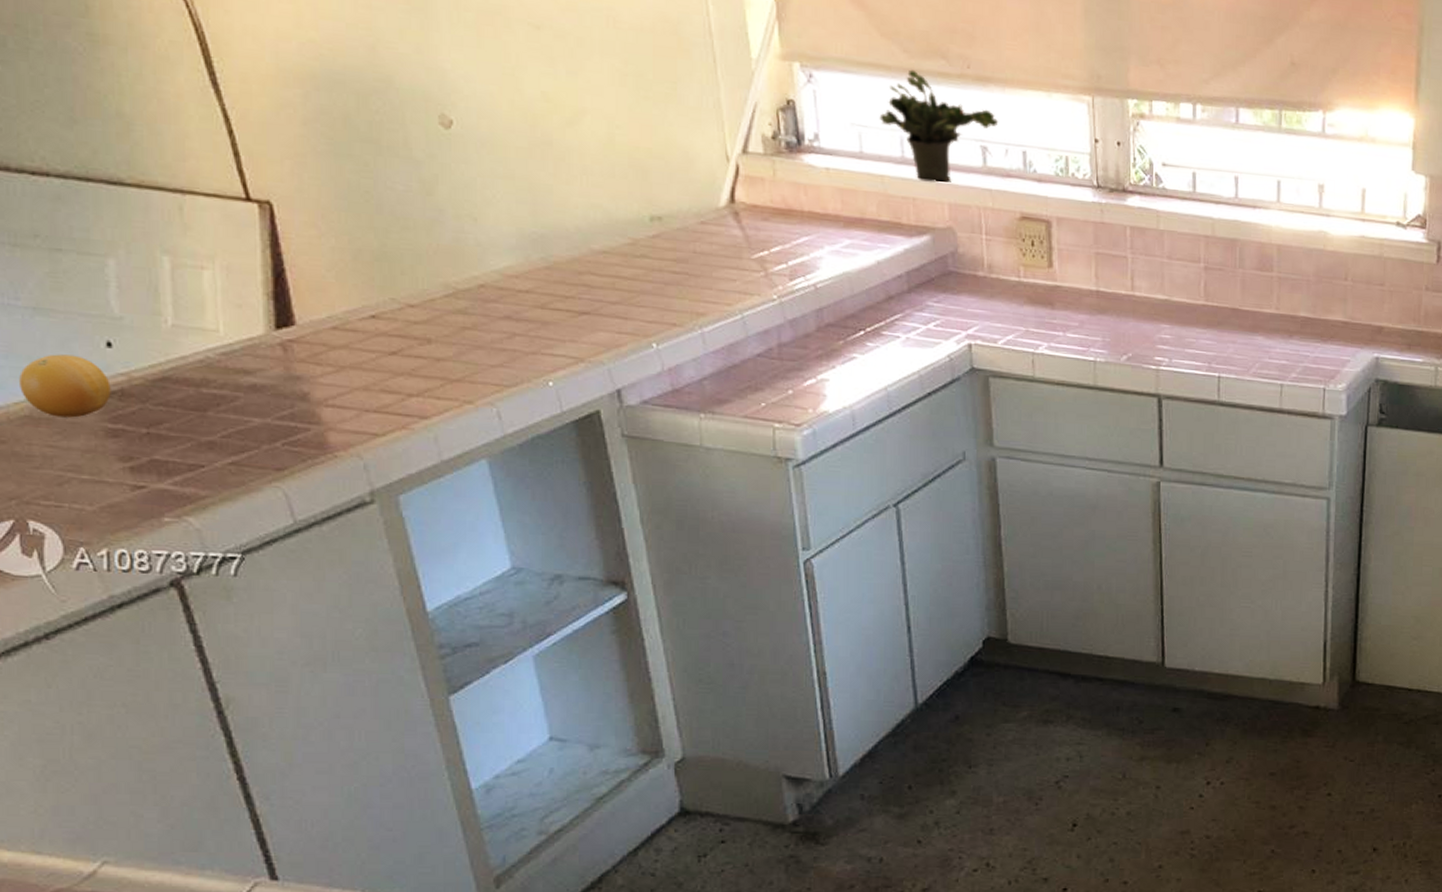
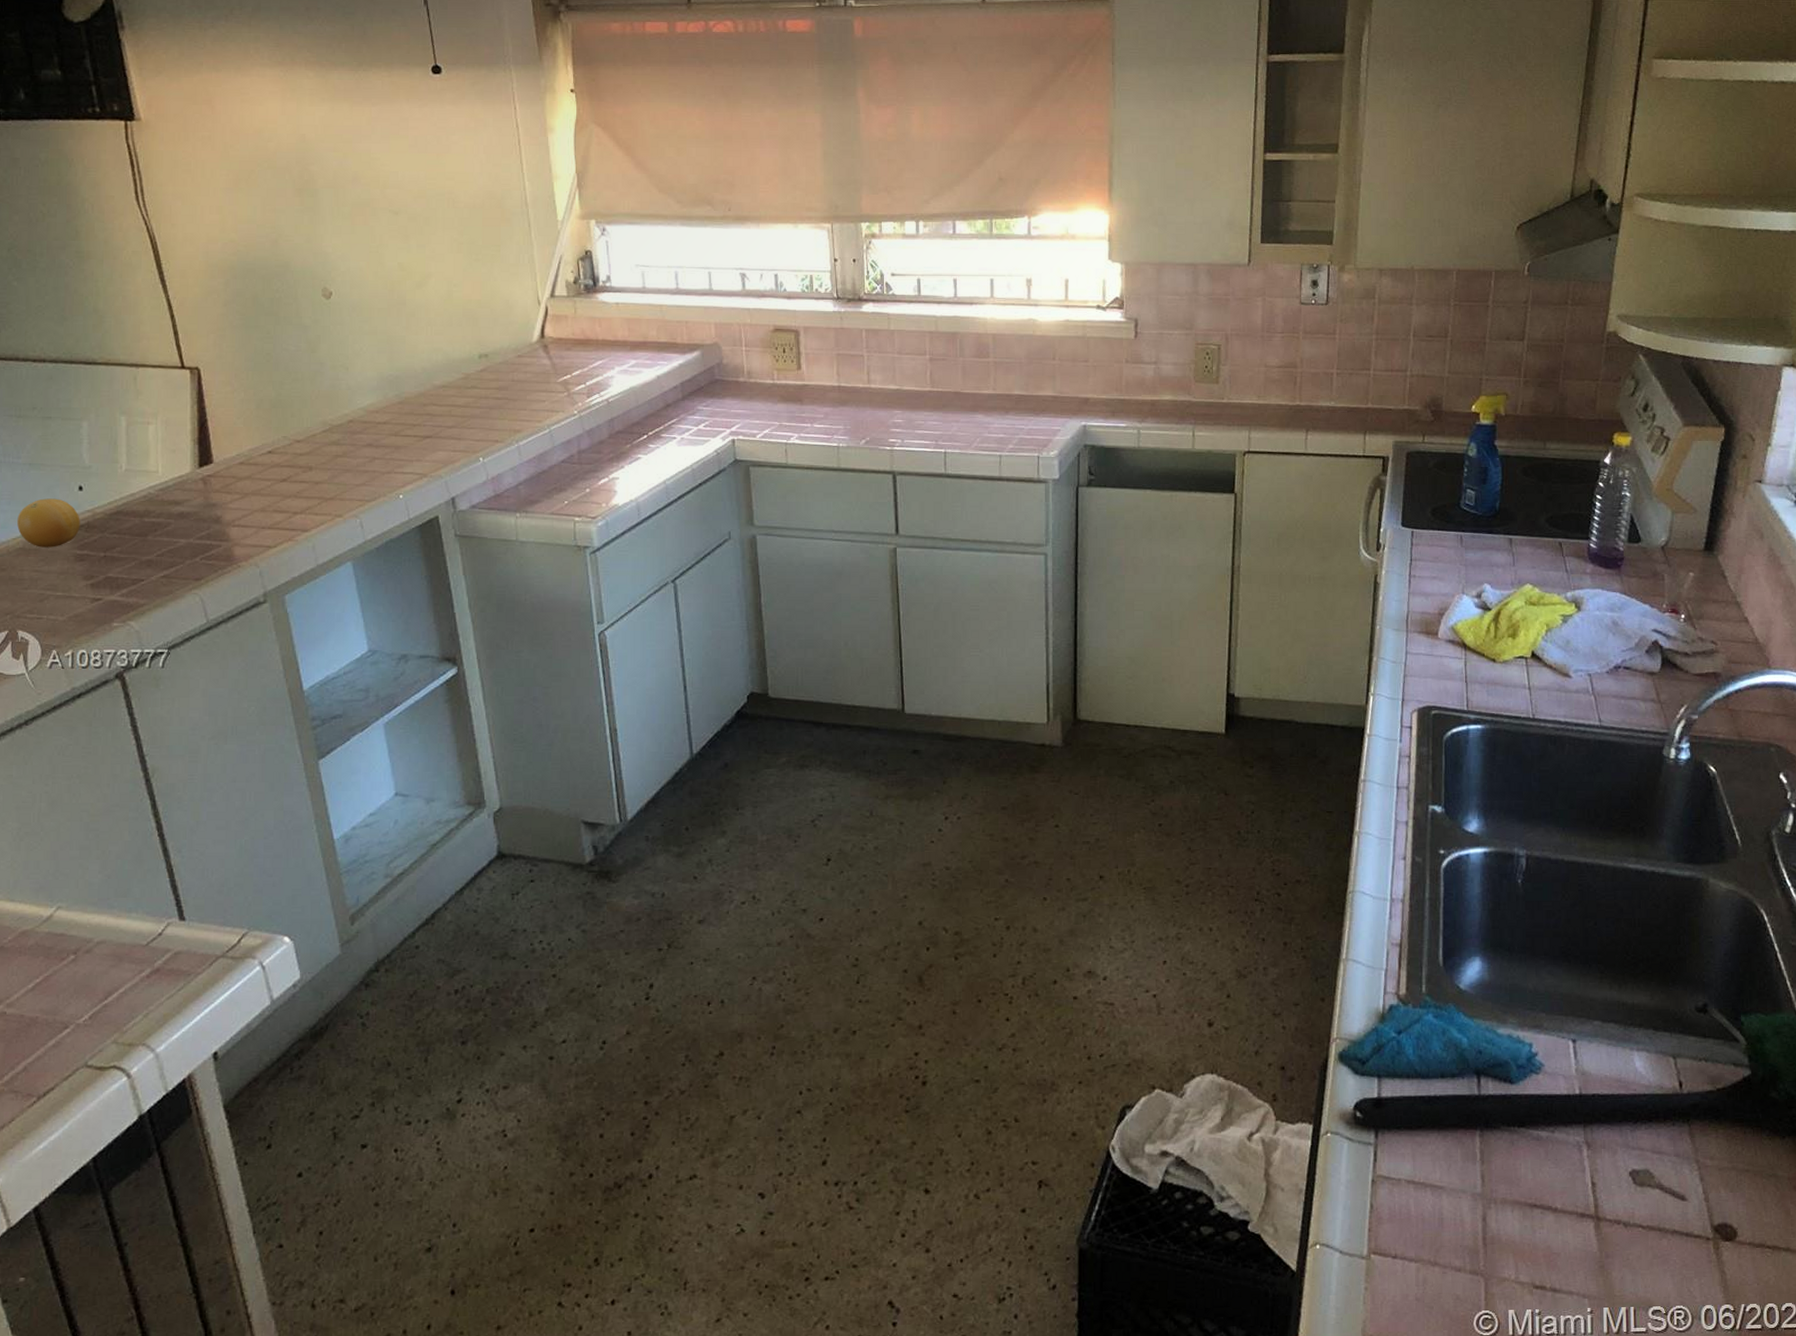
potted plant: present [879,69,999,183] -> none [658,216,755,308]

